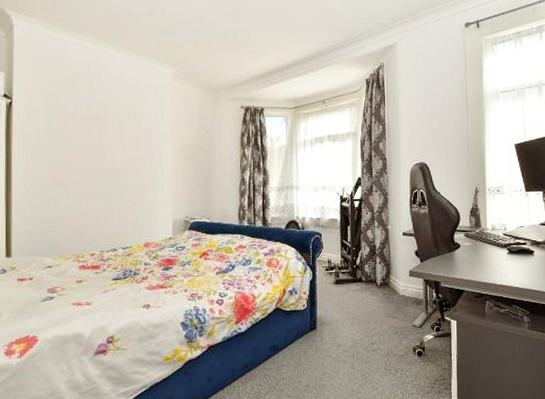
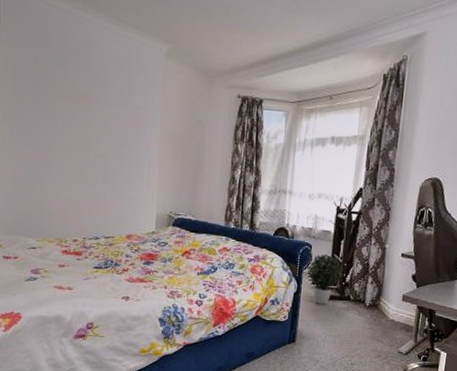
potted plant: none [319,241,353,289] -> present [306,254,343,305]

